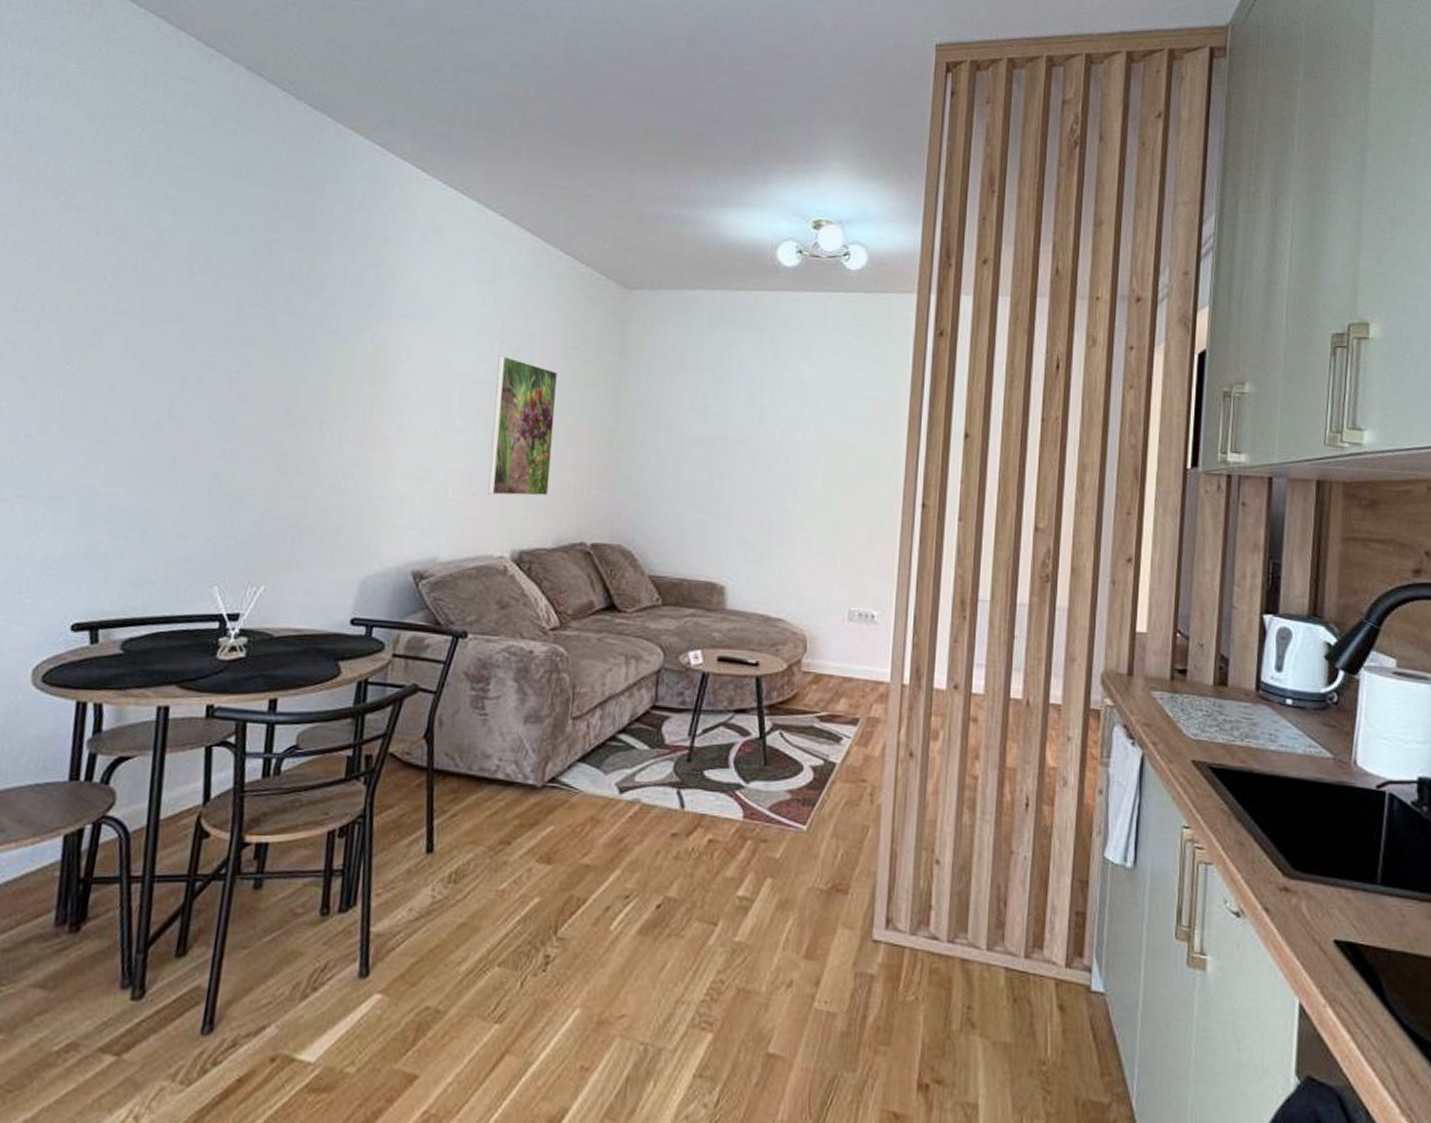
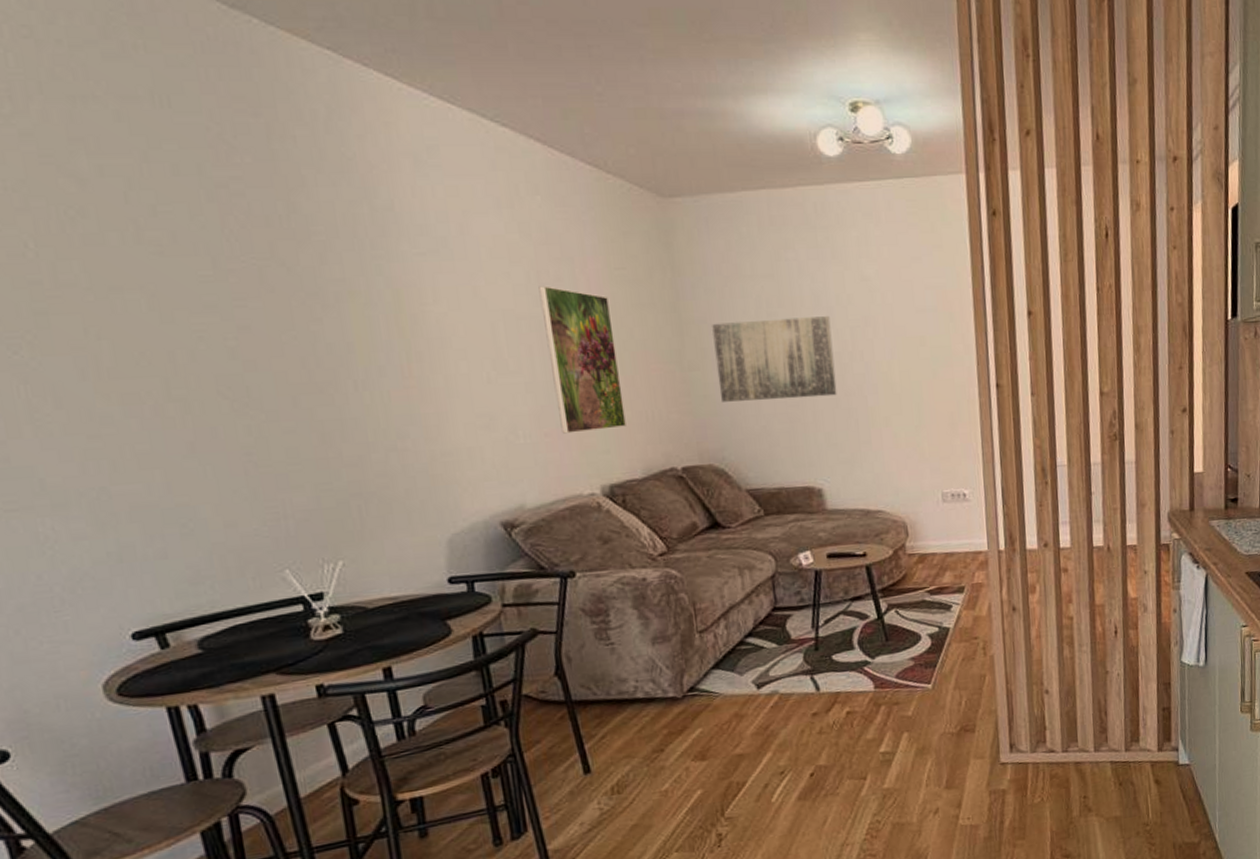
wall art: none [641,408,762,493] -> present [712,316,837,402]

